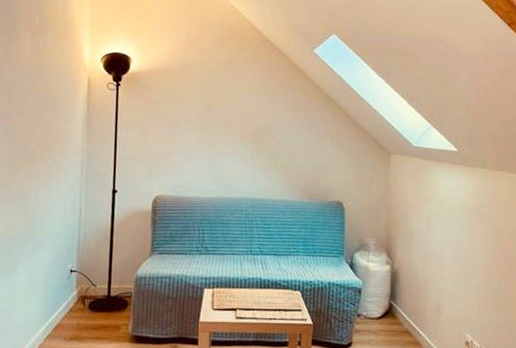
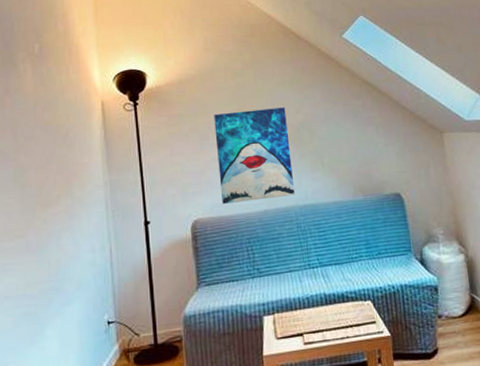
wall art: none [182,105,251,189] -> present [214,107,295,204]

